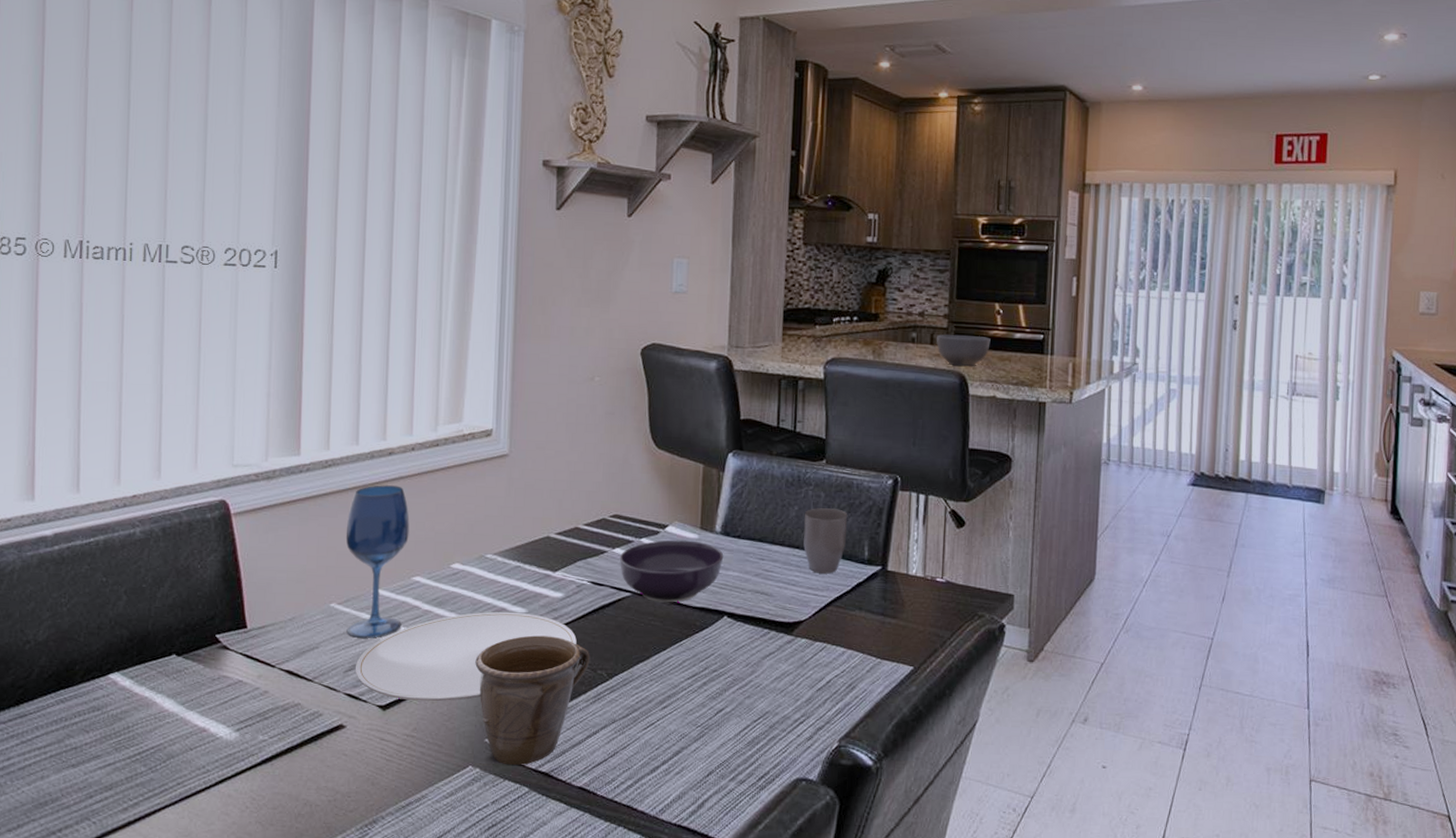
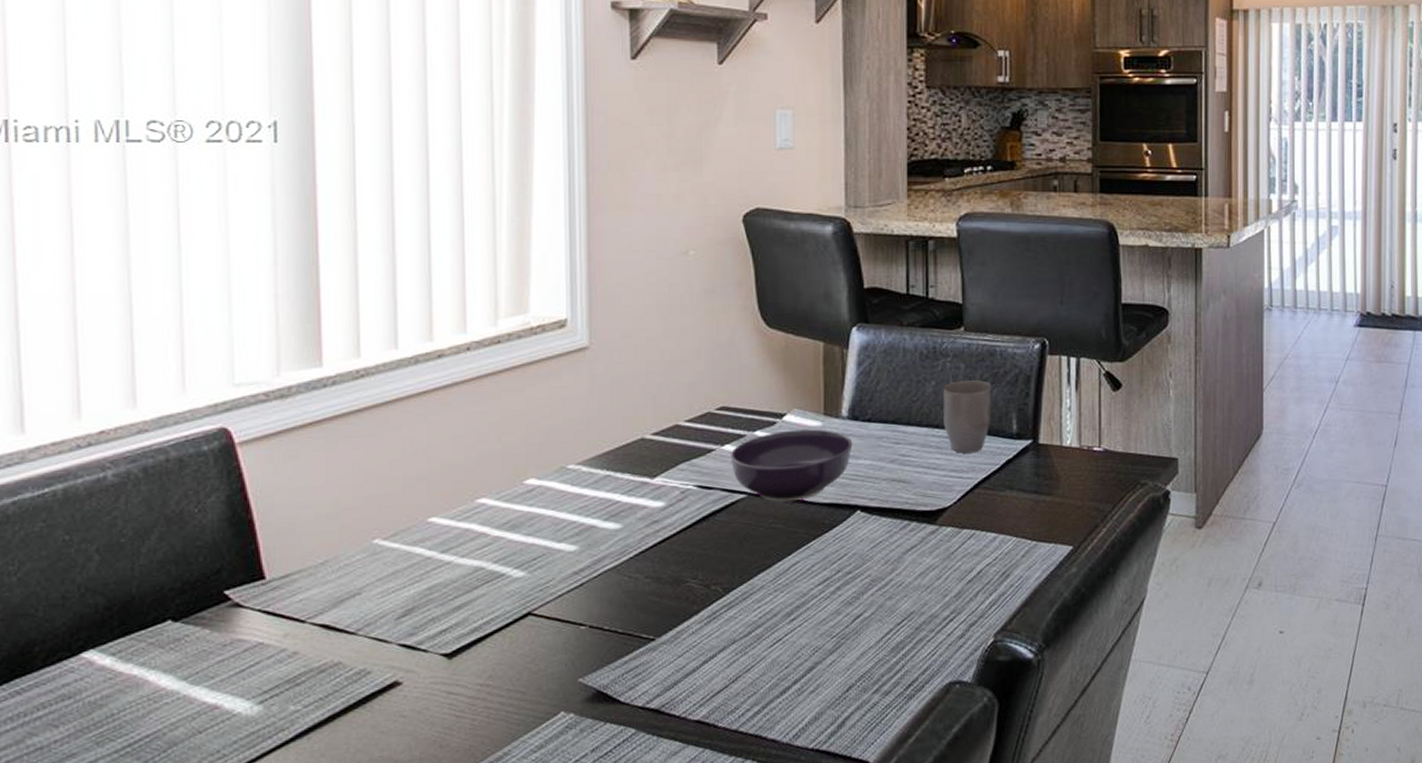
wineglass: present [345,485,410,638] -> none [388,393,469,577]
plate: present [356,611,577,702] -> none [411,528,684,644]
mug: present [475,635,590,766] -> none [561,552,702,706]
bowl: present [937,334,991,366] -> none [1081,179,1140,214]

